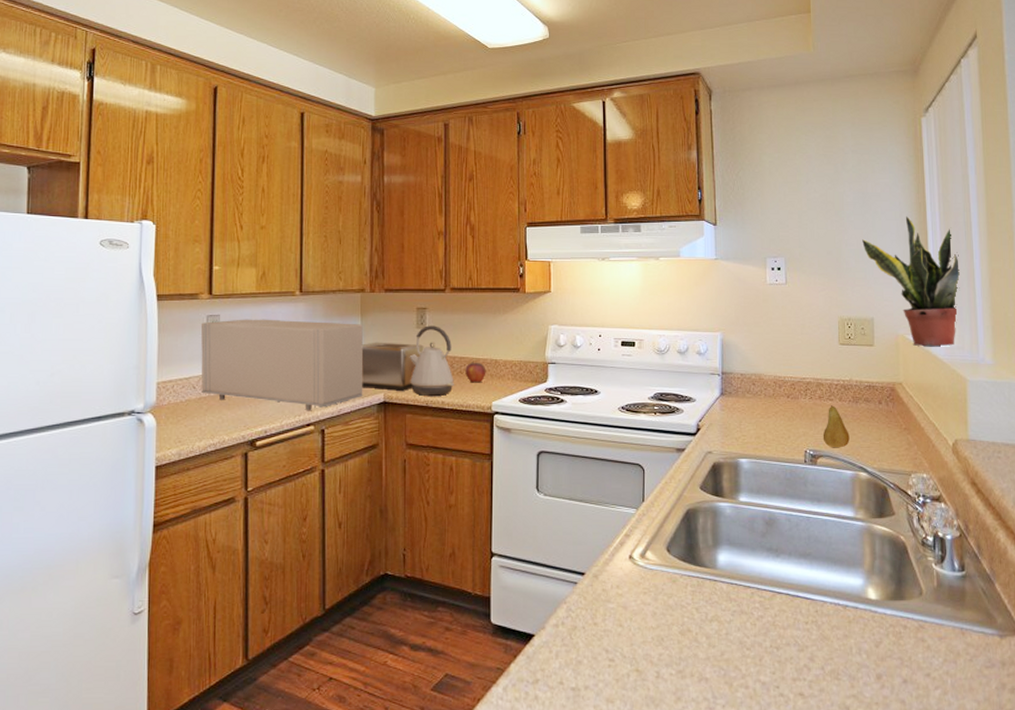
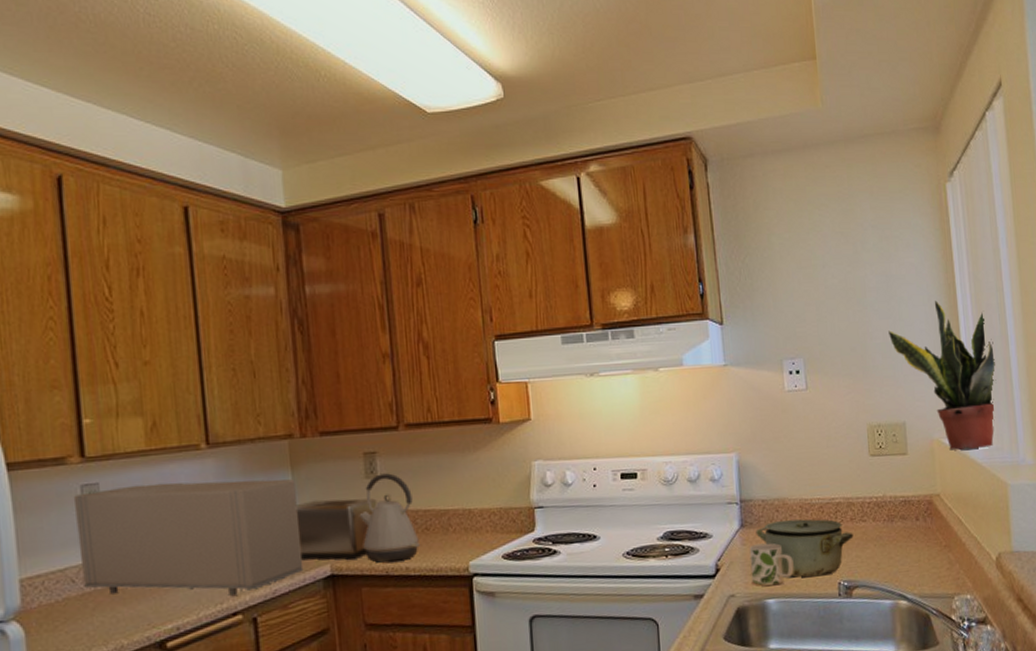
fruit: present [465,362,486,383] -> none [432,514,459,541]
mug: none [727,411,766,448] -> present [749,543,794,587]
cooking pot: none [734,393,821,444] -> present [756,519,854,578]
fruit: present [822,405,850,448] -> none [857,527,887,576]

